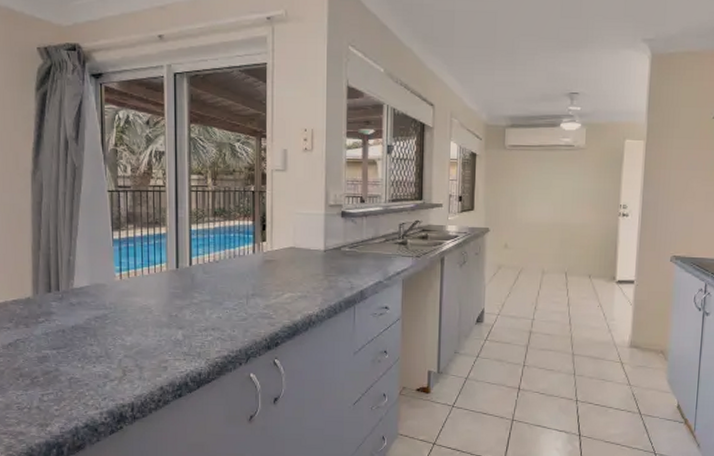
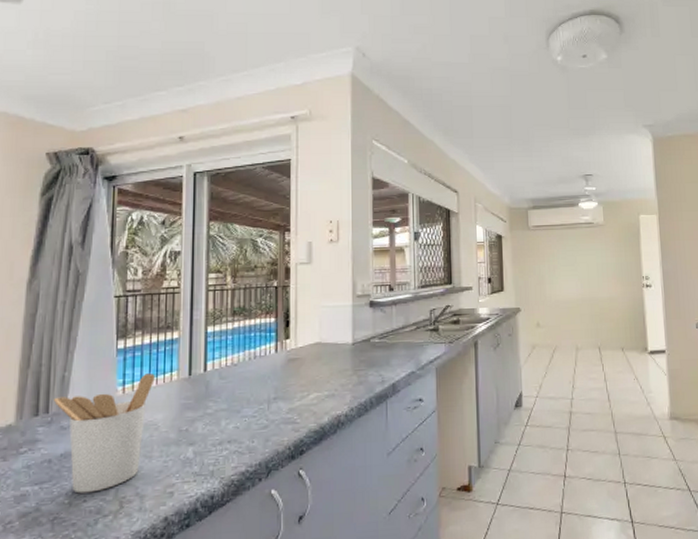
utensil holder: none [63,263,147,360] -> present [54,373,155,494]

